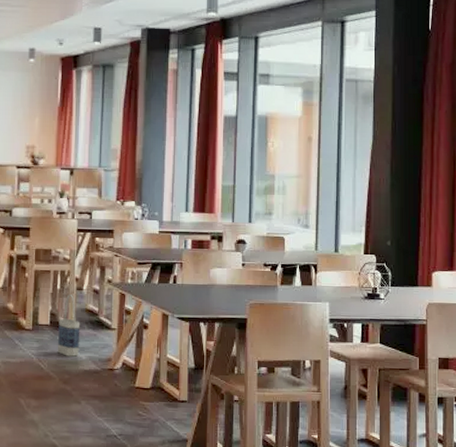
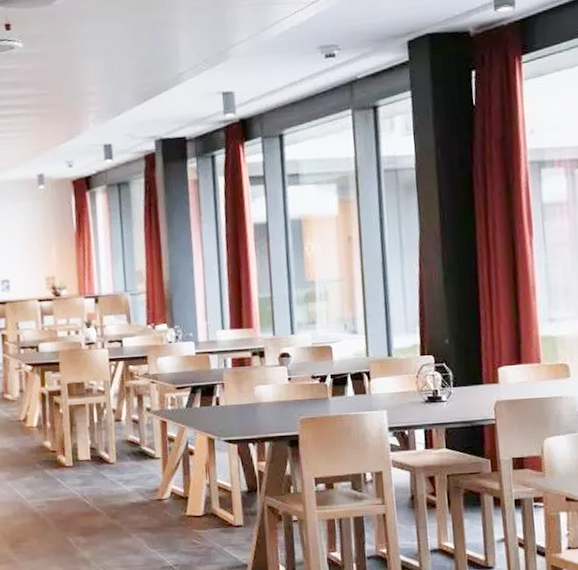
bag: present [57,295,81,357] -> none [99,427,124,490]

